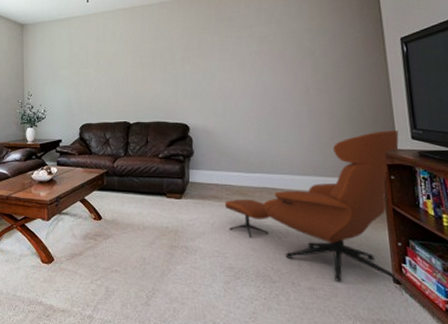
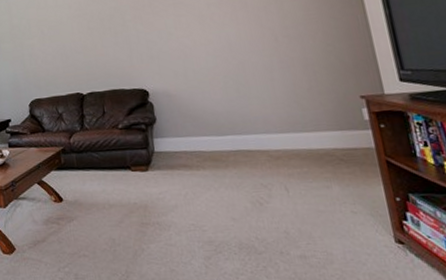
armchair: present [224,130,402,283] -> none [195,73,405,247]

